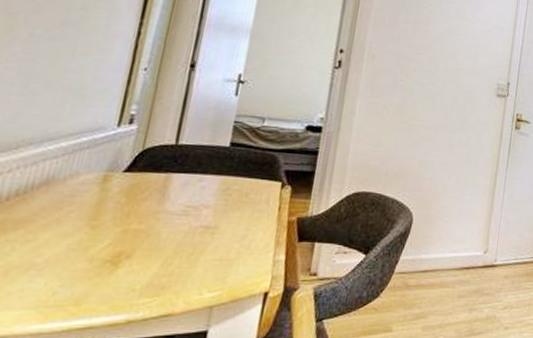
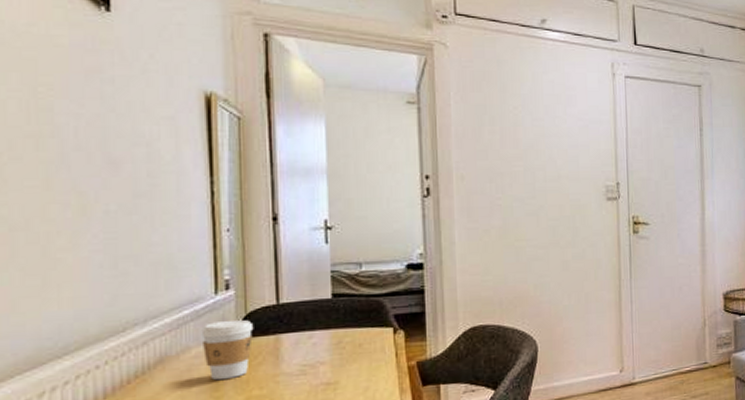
coffee cup: none [90,152,148,210] -> present [201,320,254,381]

